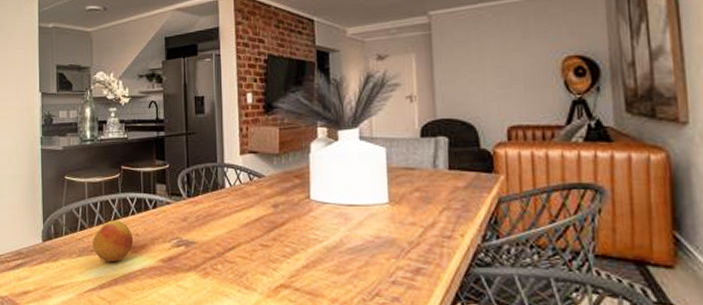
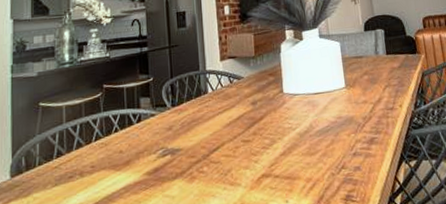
fruit: present [92,220,134,262] -> none [71,140,117,186]

